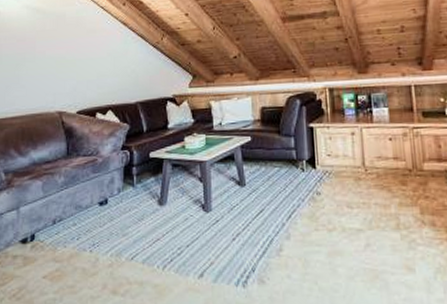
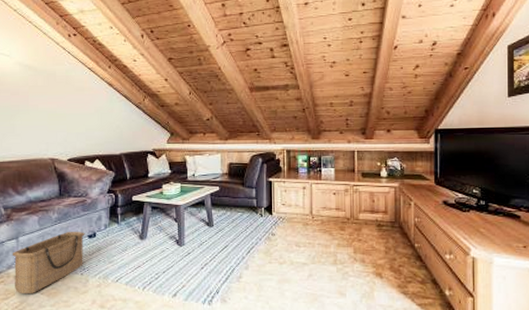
basket: none [11,198,95,277] -> present [12,232,85,293]

